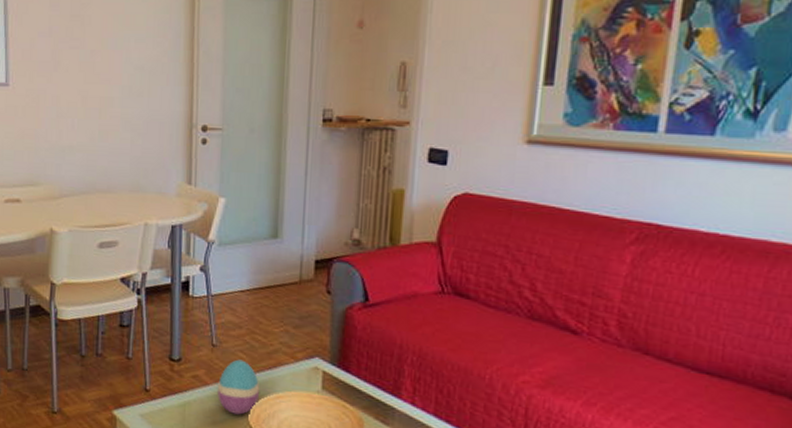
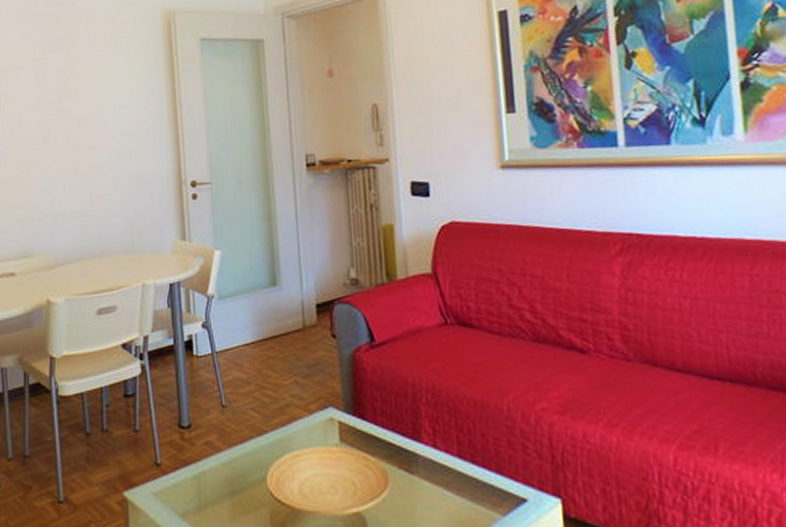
decorative egg: present [218,359,260,415] -> none [232,418,277,481]

